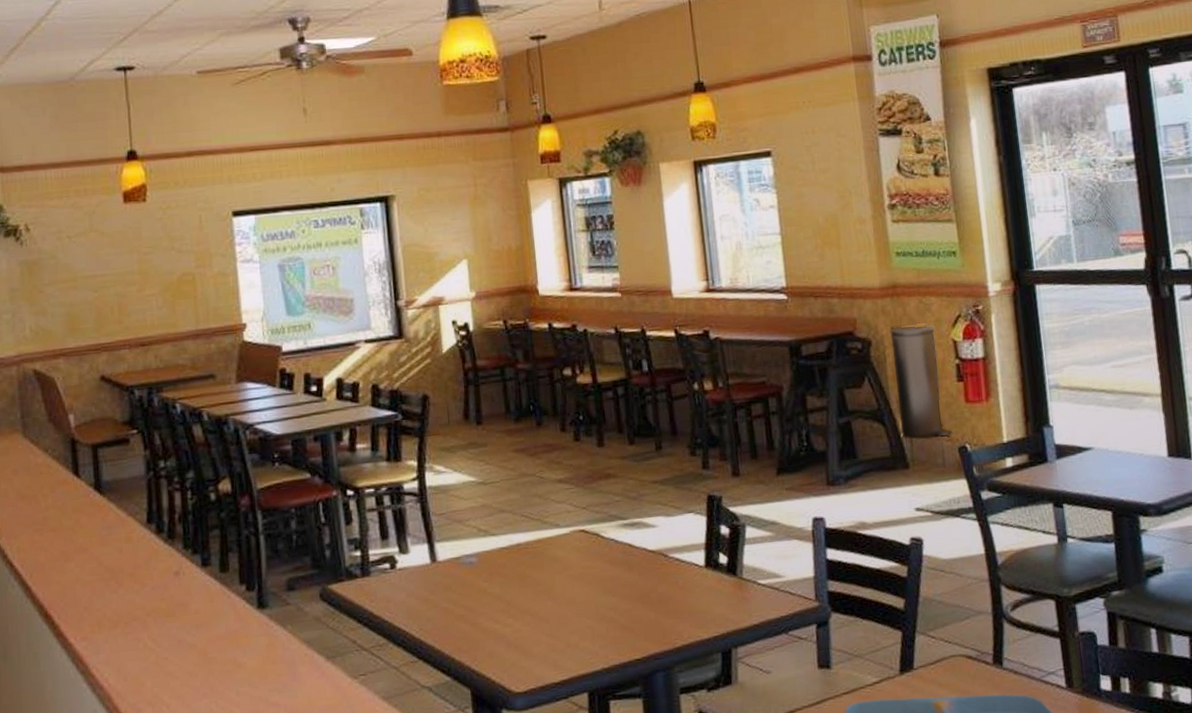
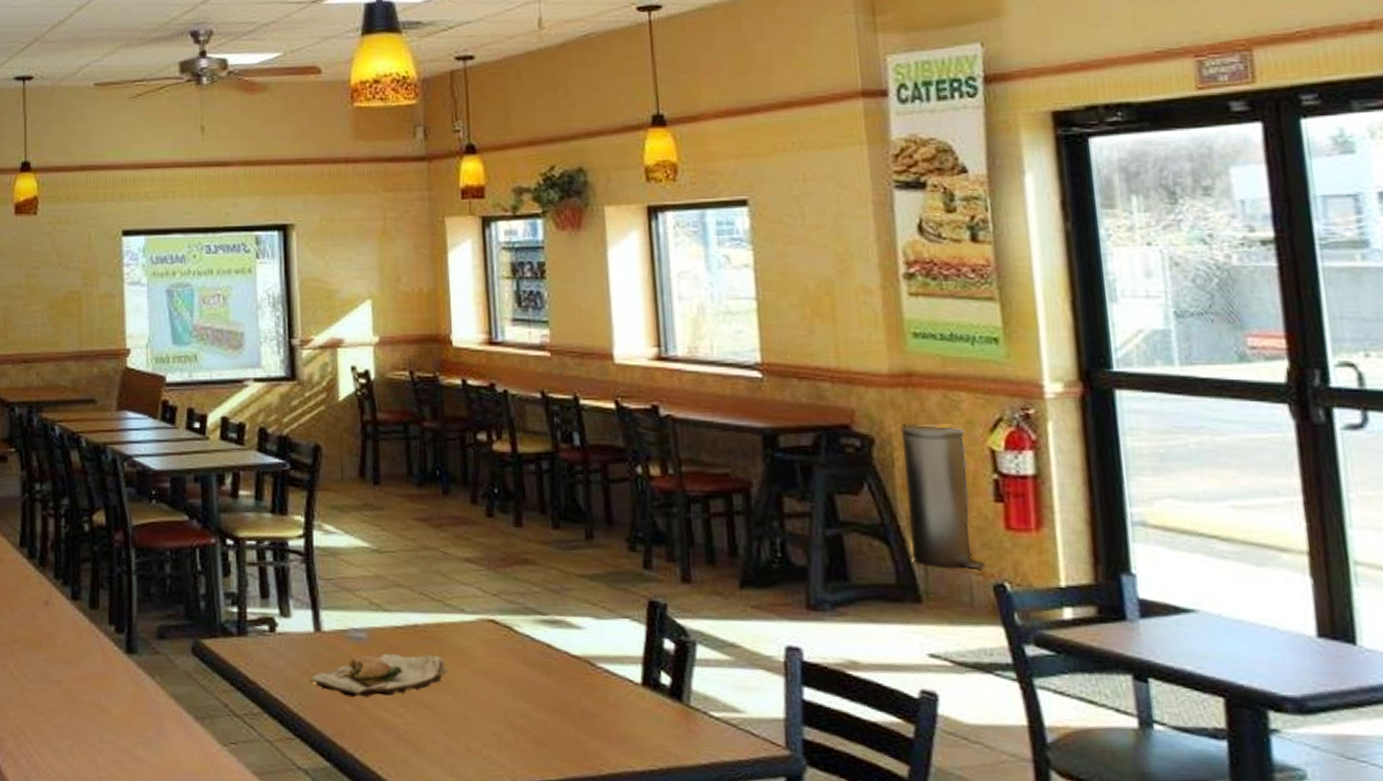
sandwich: none [429,567,549,617] -> present [310,653,450,698]

